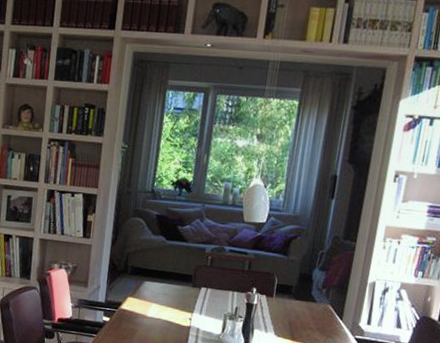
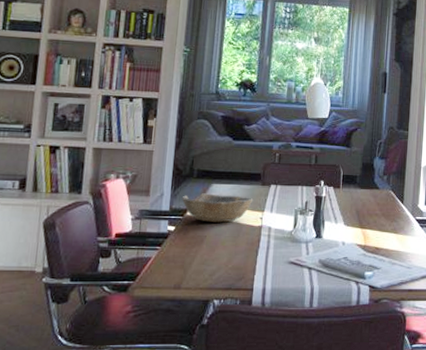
bowl: none [116,289,184,320] -> present [181,193,253,223]

